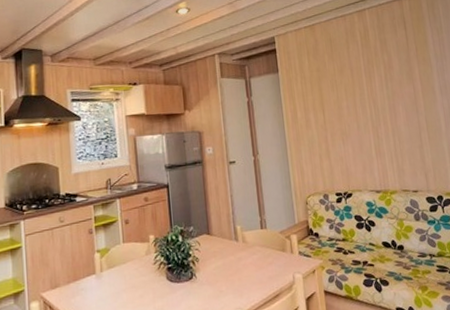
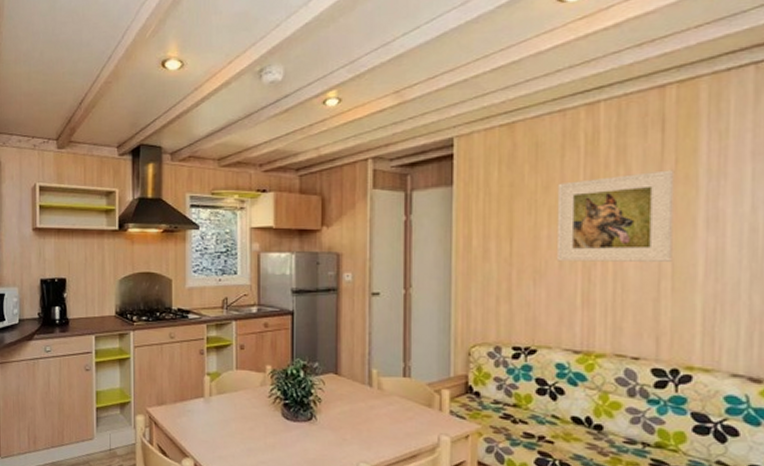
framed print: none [348,55,425,125] -> present [556,170,675,262]

